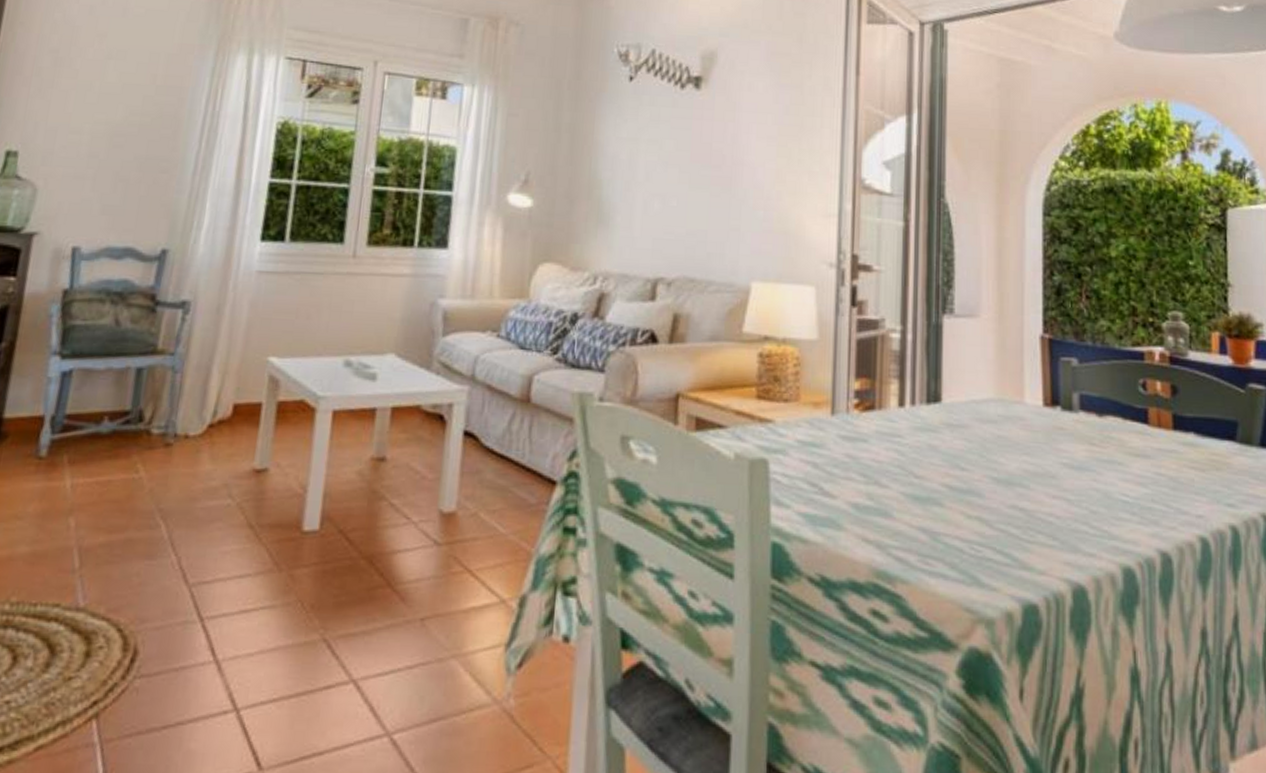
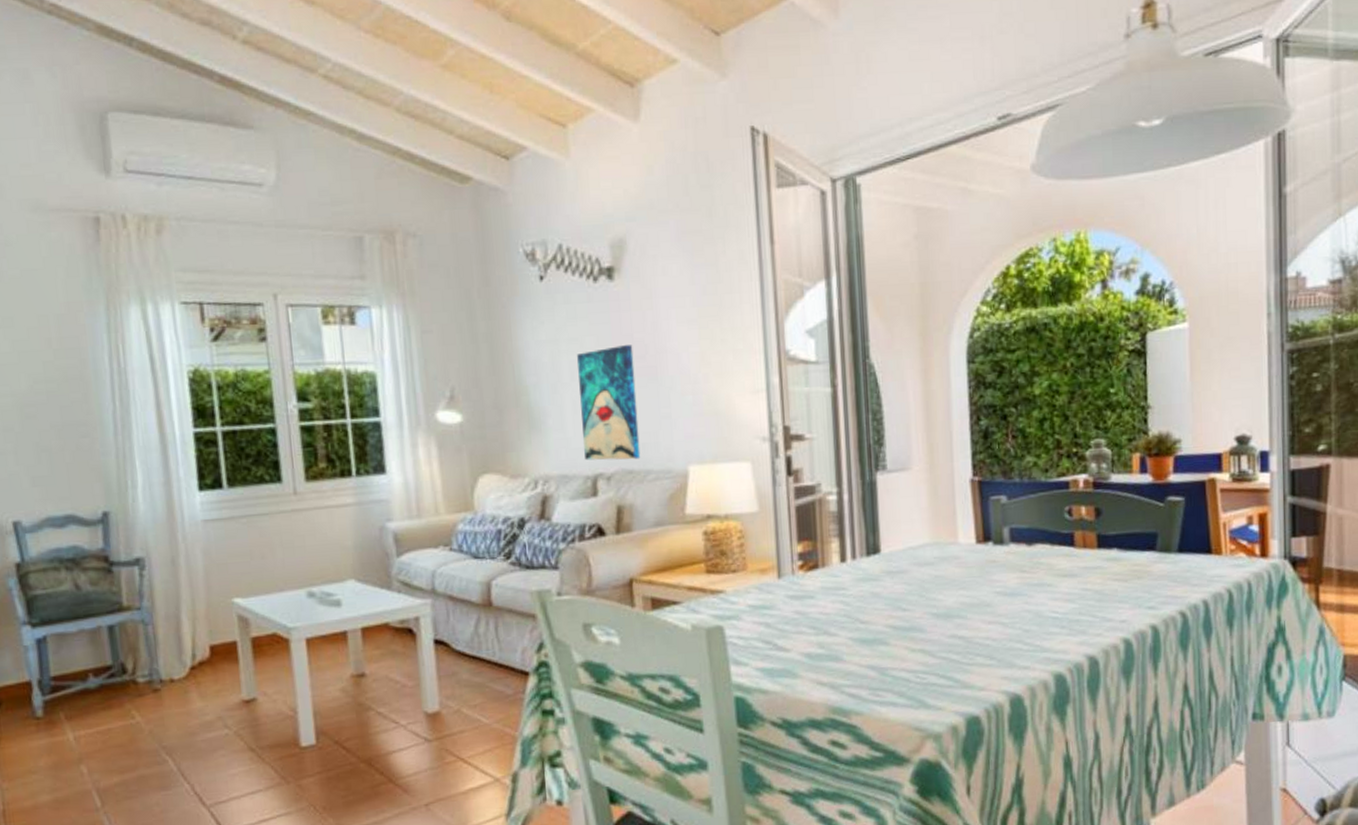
wall art: none [648,152,711,269] -> present [577,345,641,461]

